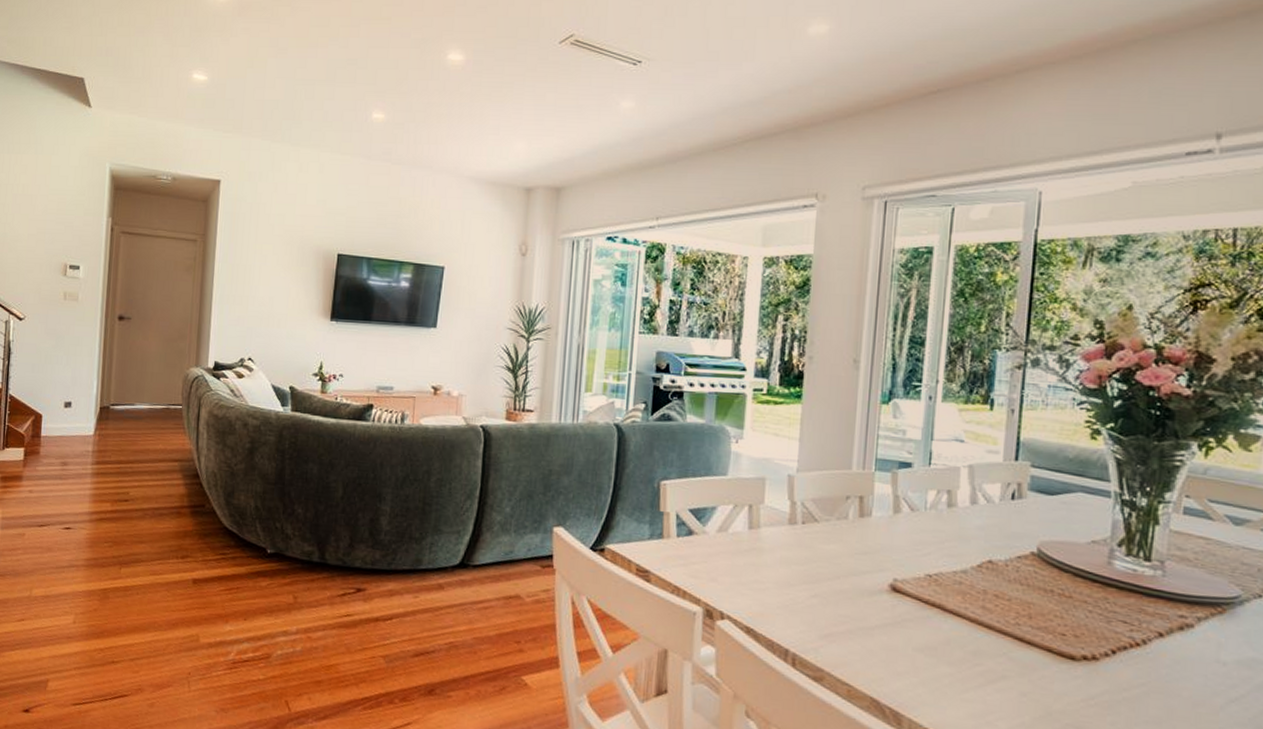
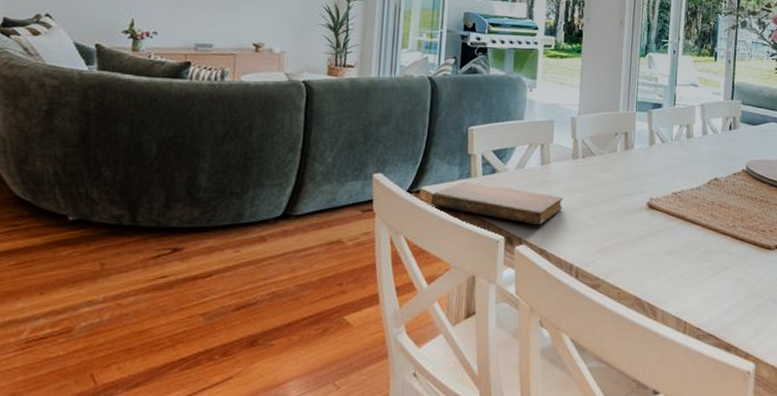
notebook: none [616,542,776,599] -> present [430,181,563,225]

